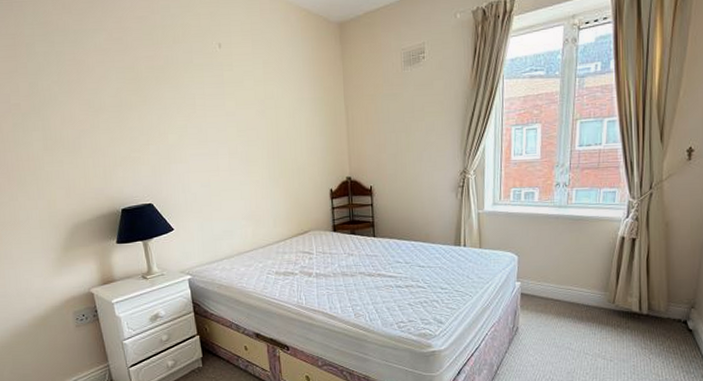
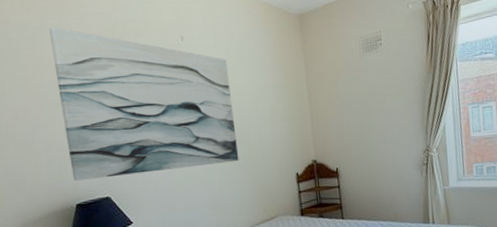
wall art: none [90,31,275,186] -> present [49,27,239,181]

